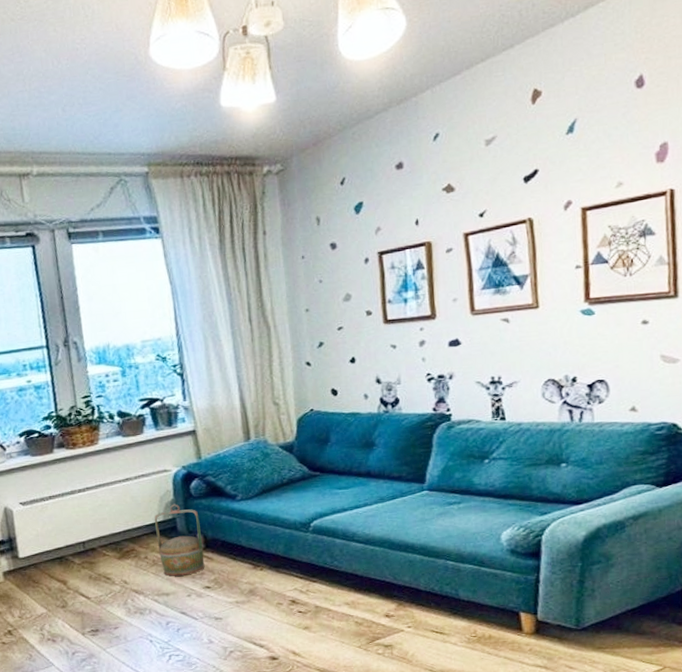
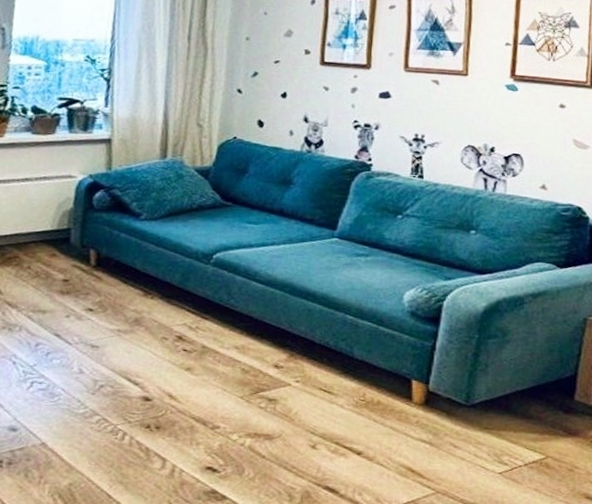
decorative basket: present [154,504,205,576] -> none [44,213,97,293]

